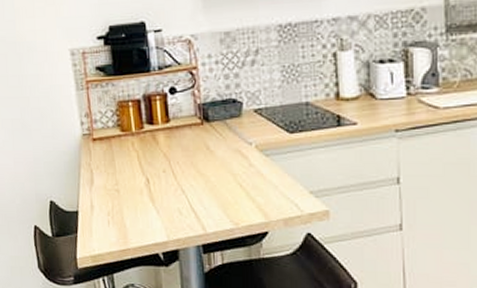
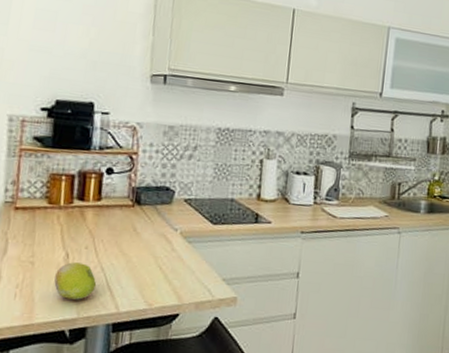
fruit: none [140,187,181,223] -> present [54,262,97,300]

